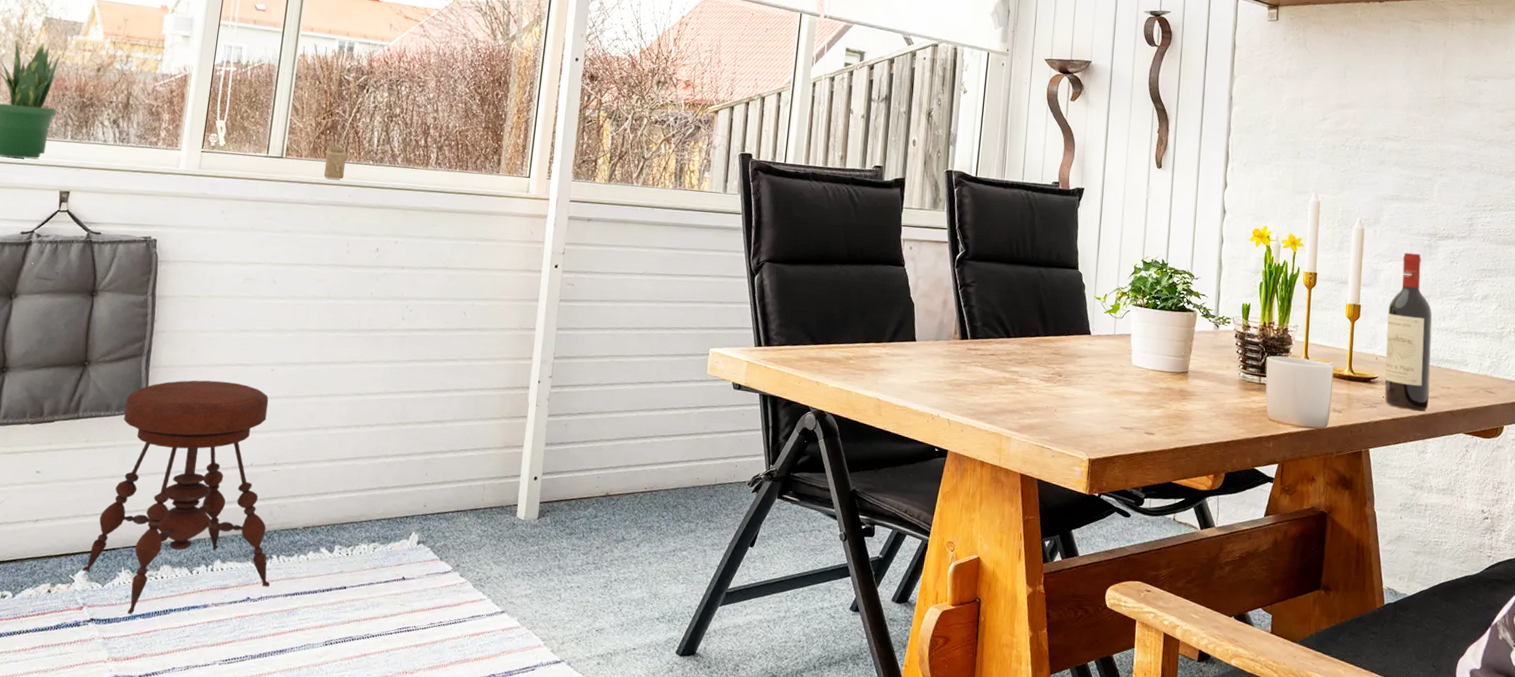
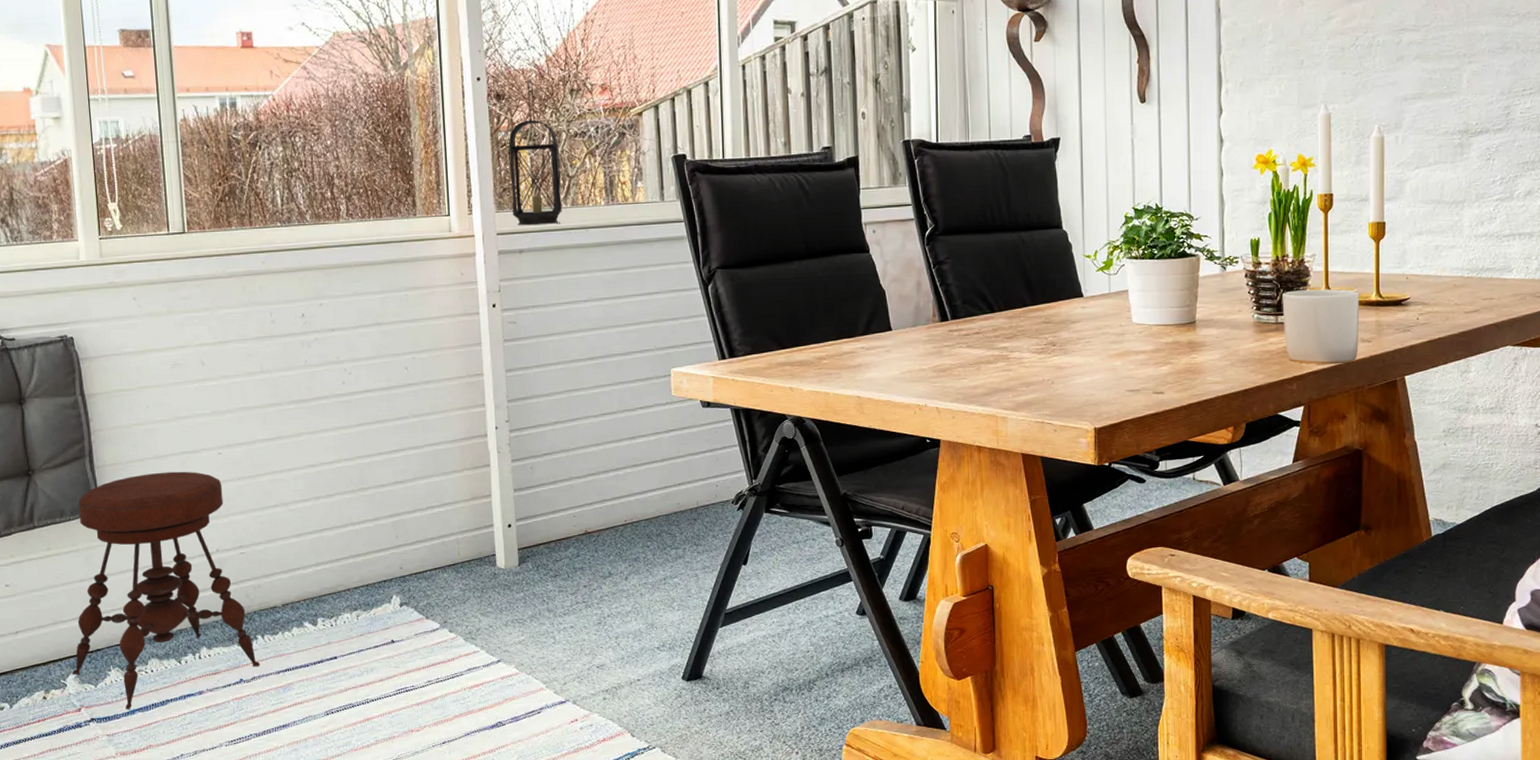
candle: present [323,146,348,180] -> none [229,212,254,248]
lantern: none [587,66,641,200] -> present [506,78,562,226]
wine bottle: present [1384,252,1433,411] -> none [1416,155,1470,329]

